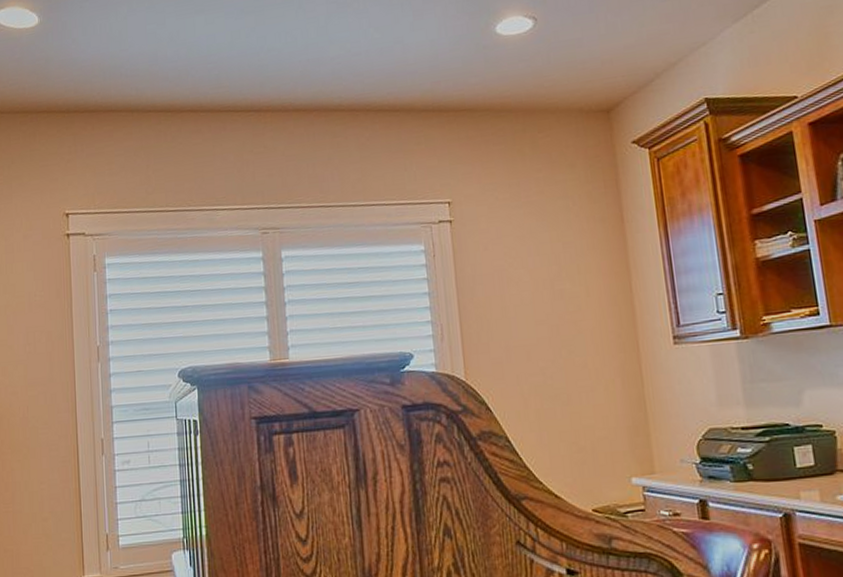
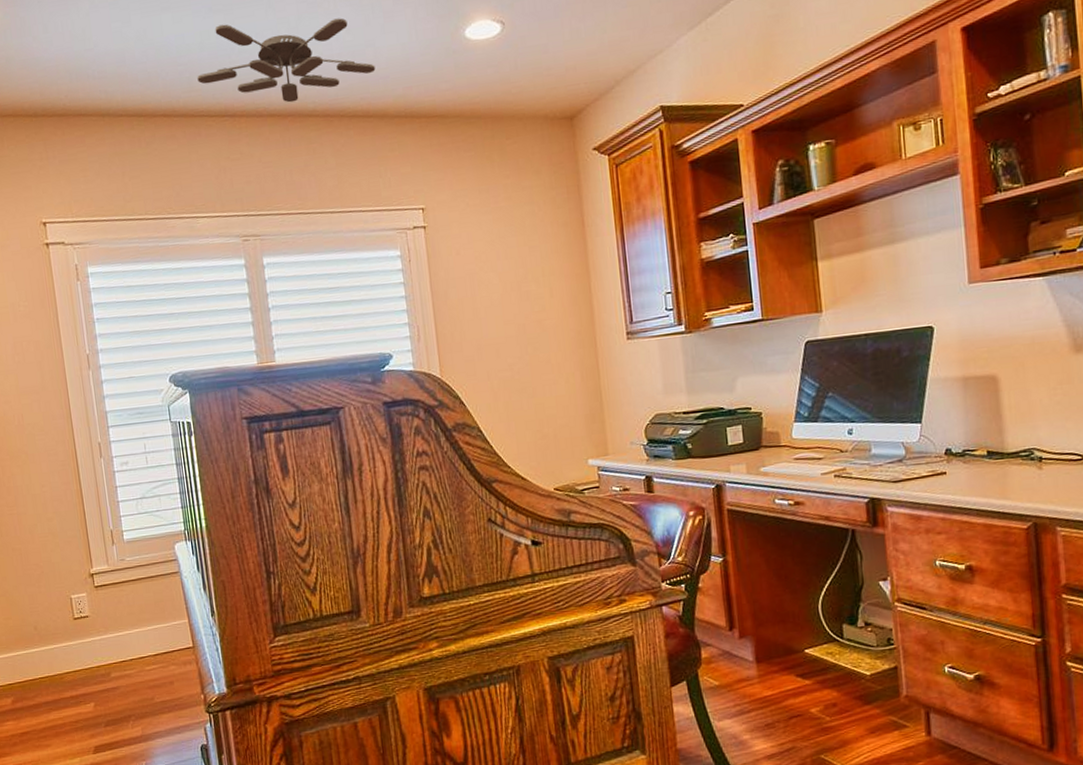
ceiling fan: none [226,16,404,98] -> present [197,18,376,103]

